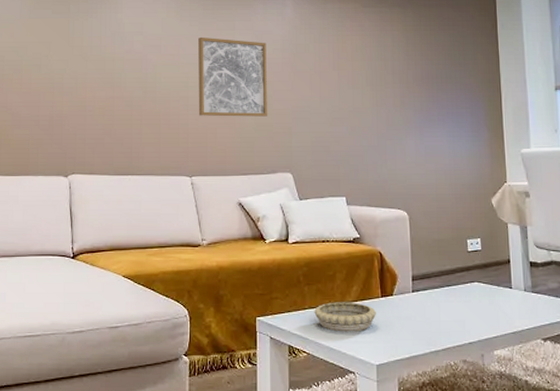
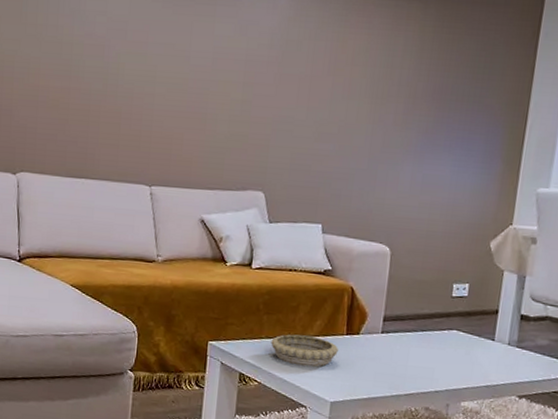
wall art: present [198,37,268,117] -> none [164,22,251,125]

